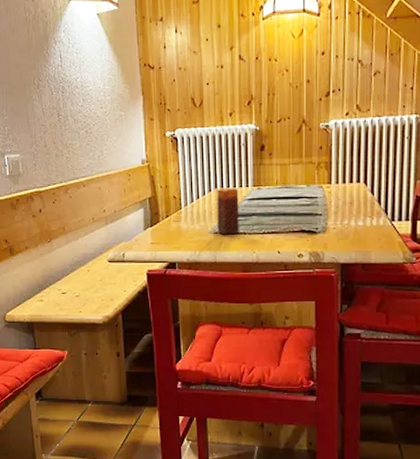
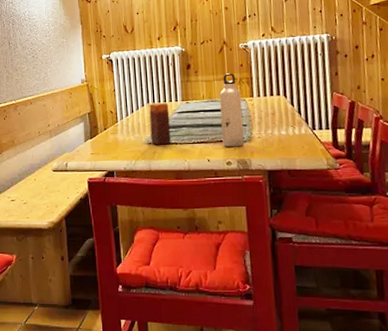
water bottle: none [294,156,319,239] -> present [219,73,244,147]

